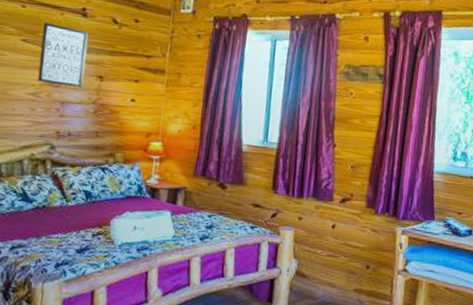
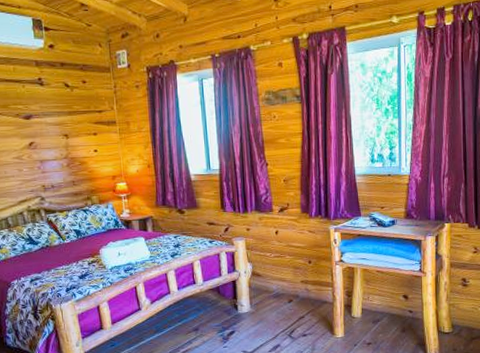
wall art: present [37,22,88,87] -> none [11,96,54,147]

